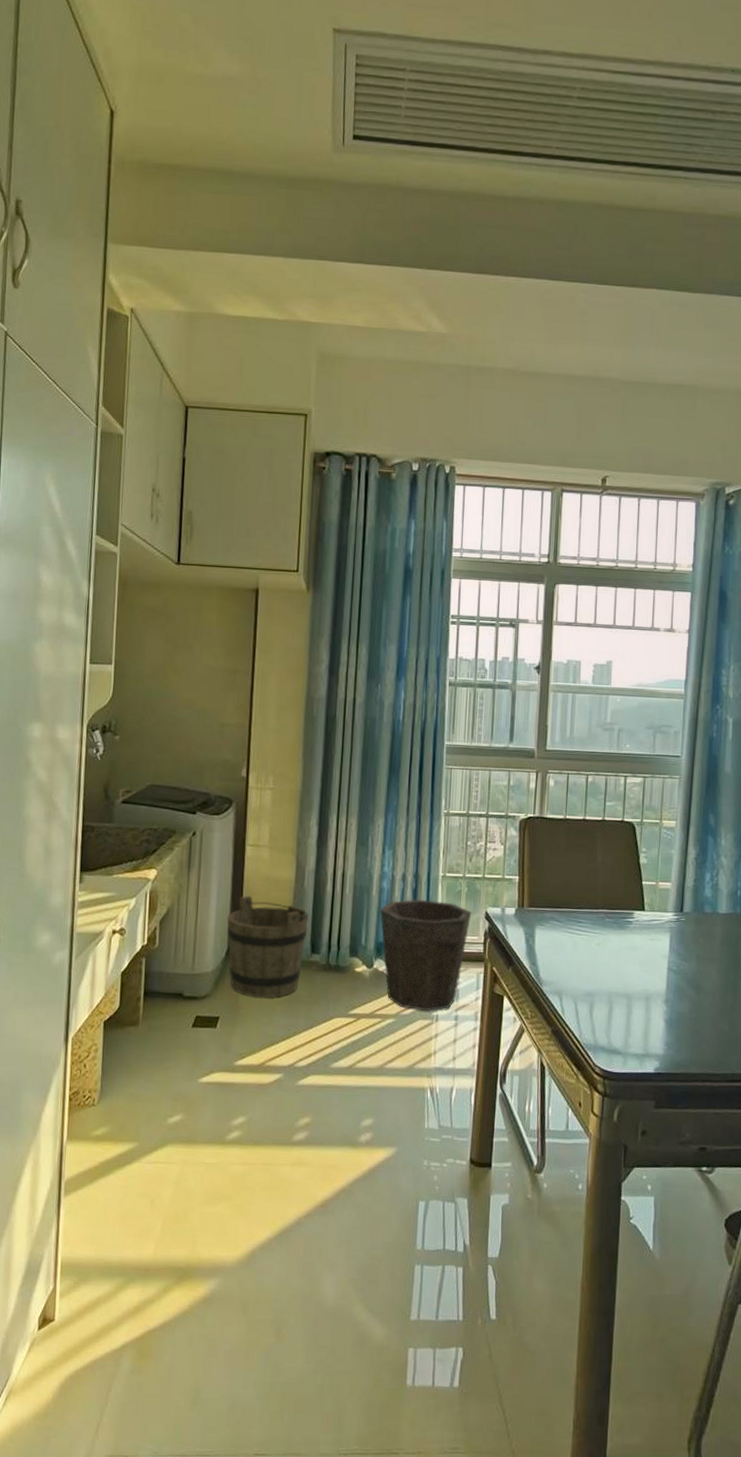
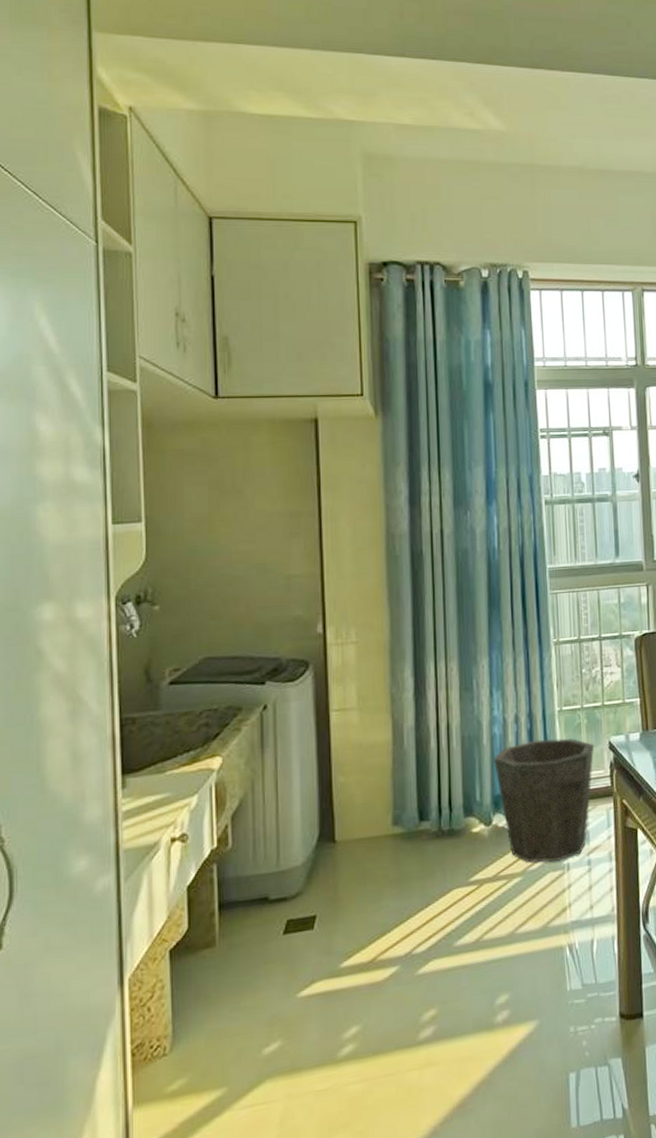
bucket: present [227,895,309,998] -> none [314,768,413,885]

